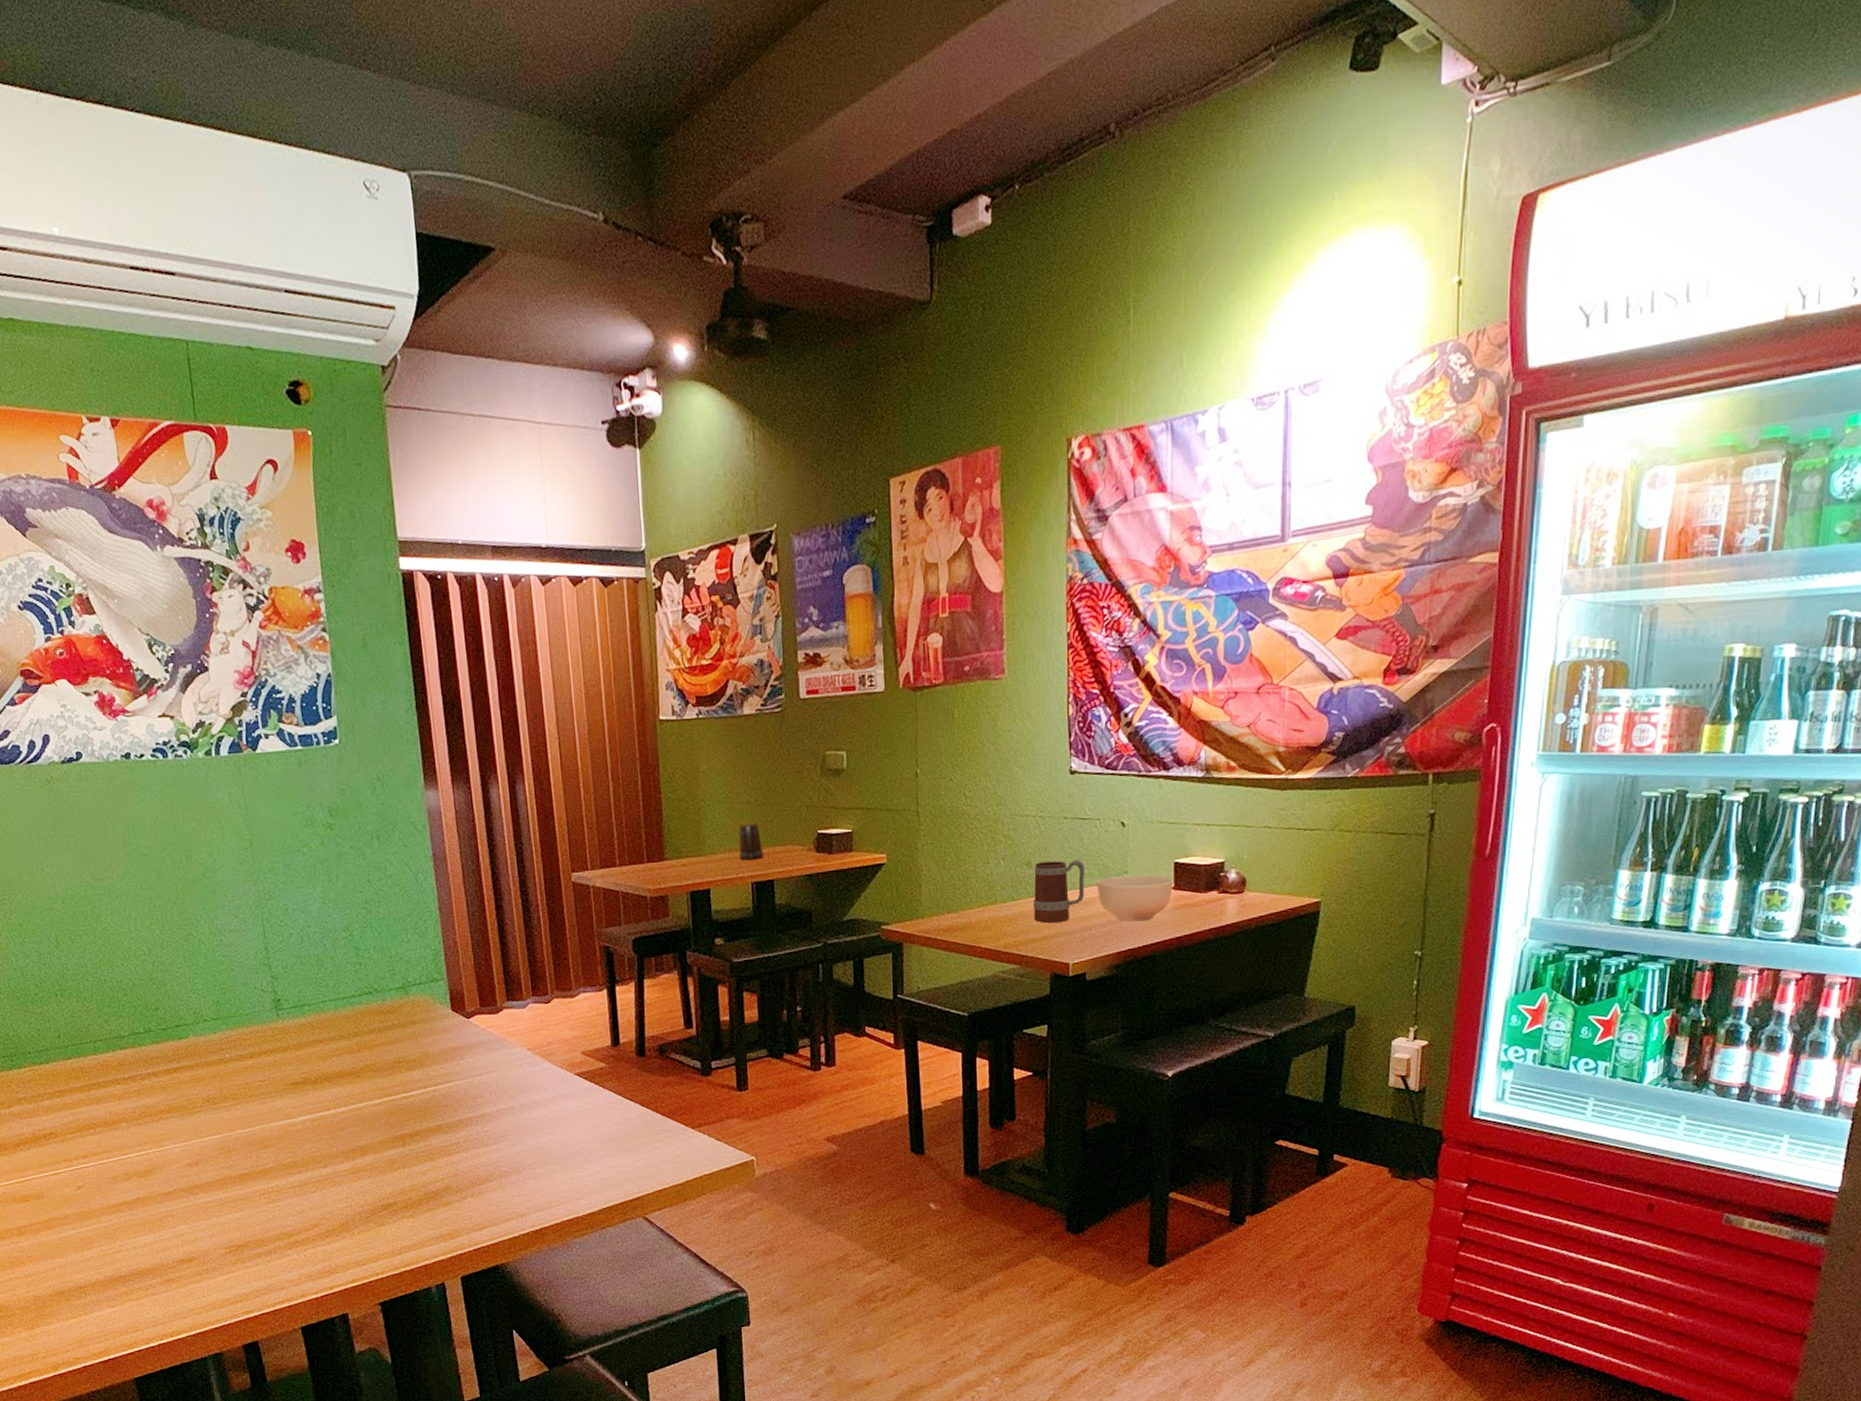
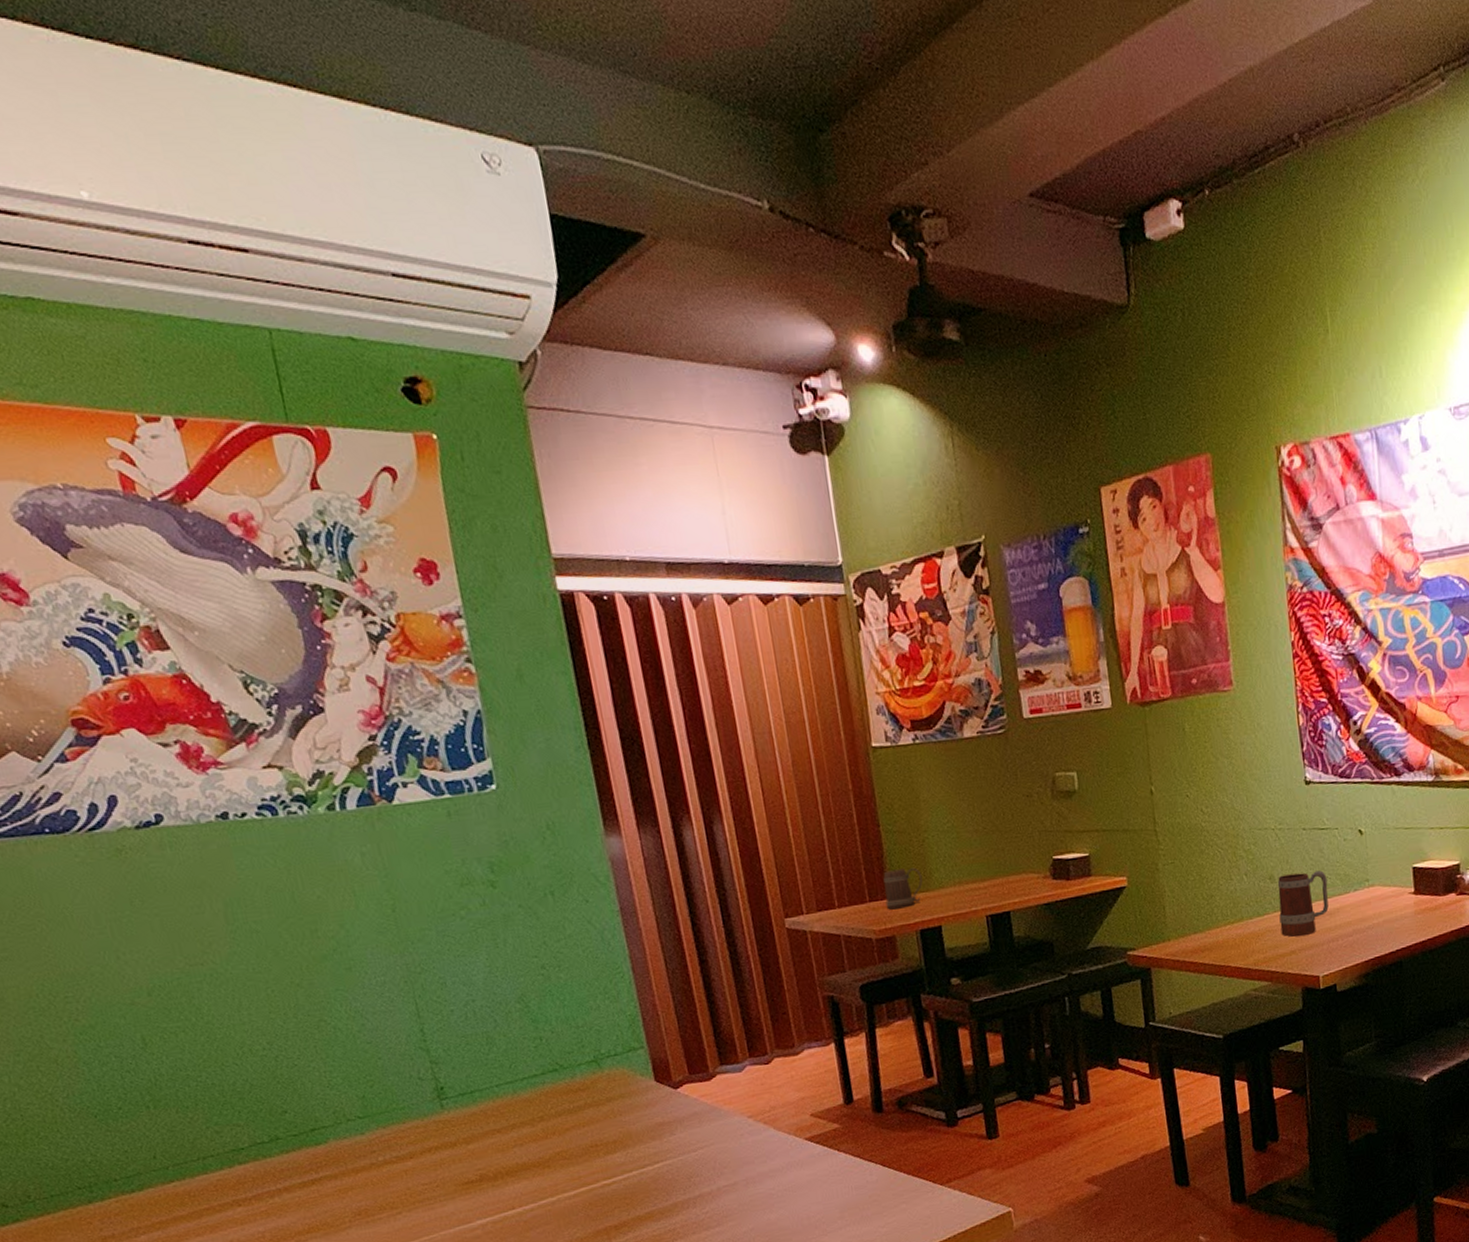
beer mug: none [661,833,696,871] -> present [883,867,923,910]
beer mug: present [738,824,764,861] -> none [968,853,998,894]
bowl: present [1096,875,1174,922] -> none [1339,881,1414,929]

